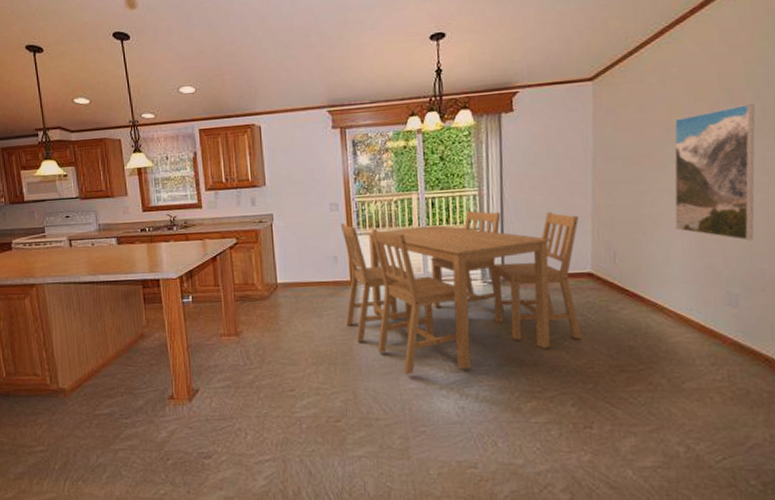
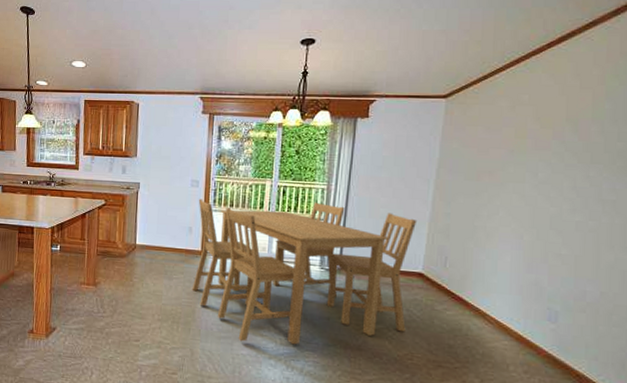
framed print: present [674,103,755,241] -> none [506,136,598,264]

